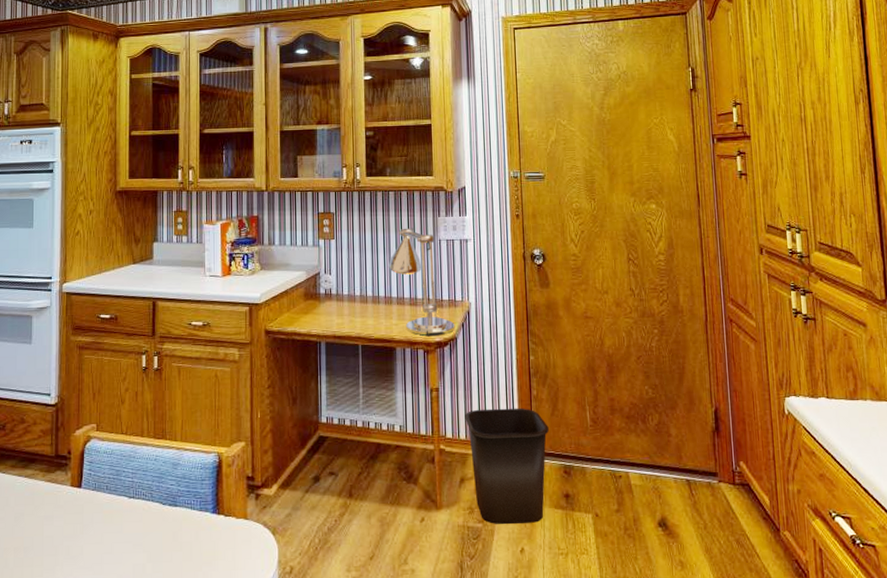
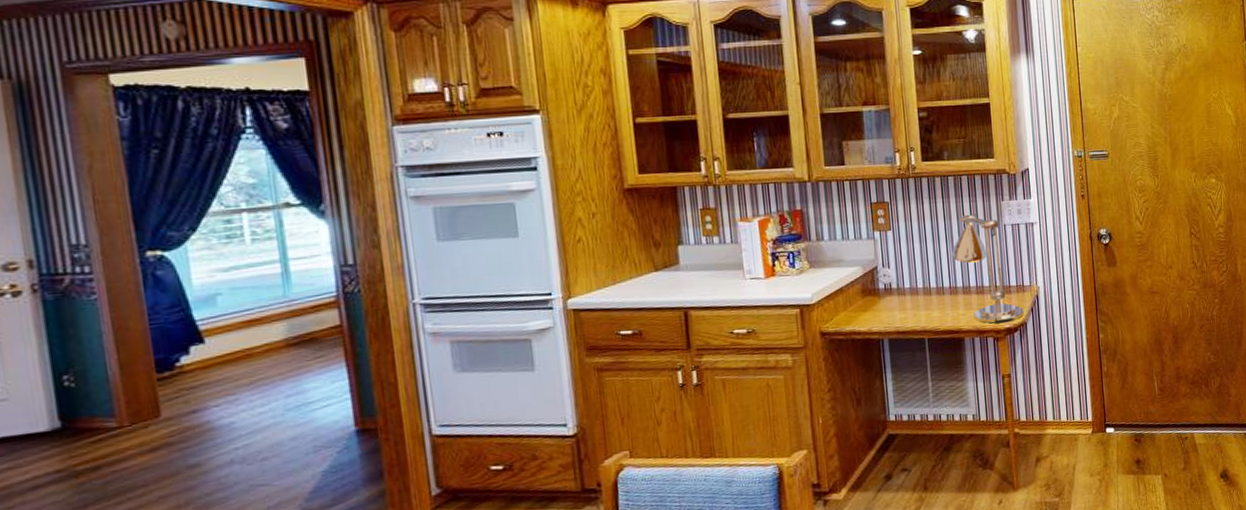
waste bin: present [465,408,549,524] -> none [1038,384,1120,497]

